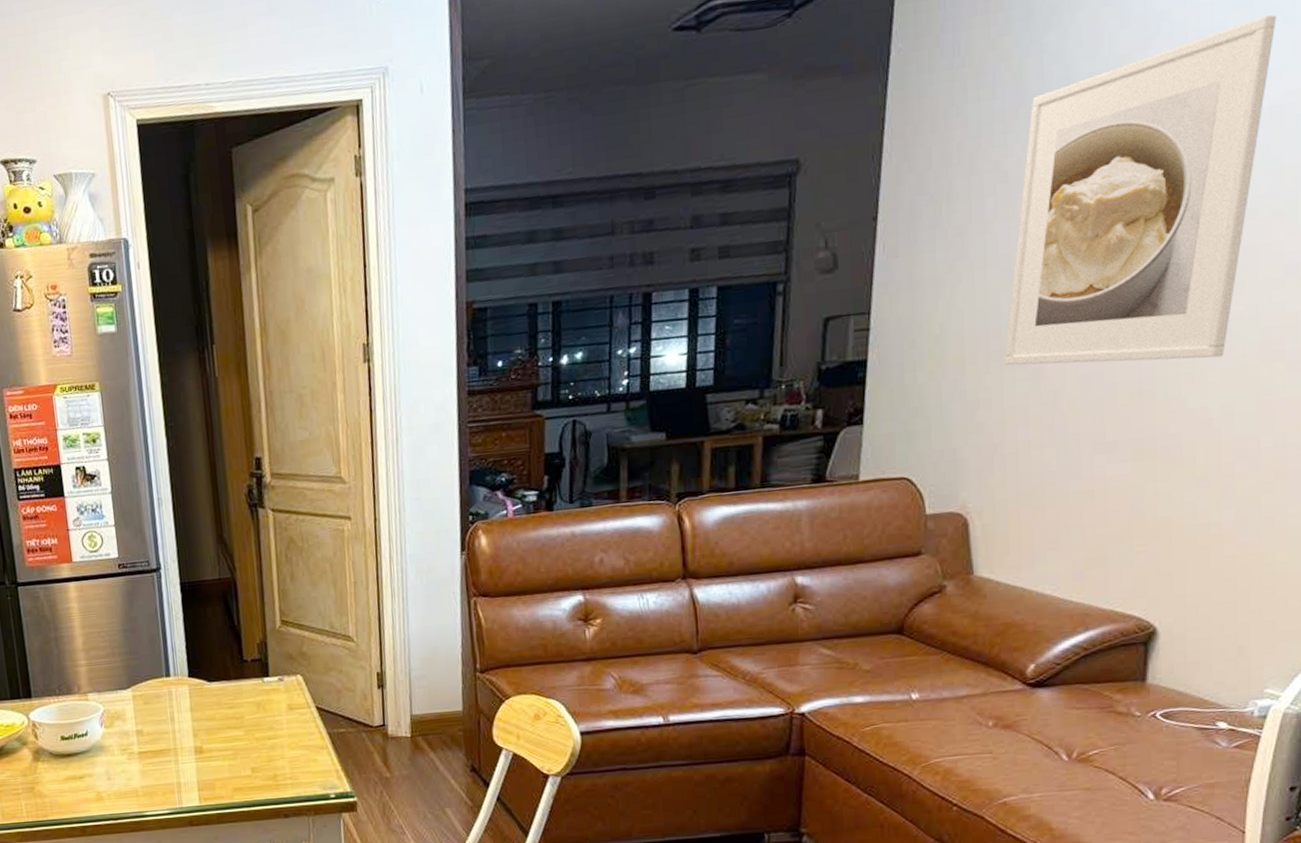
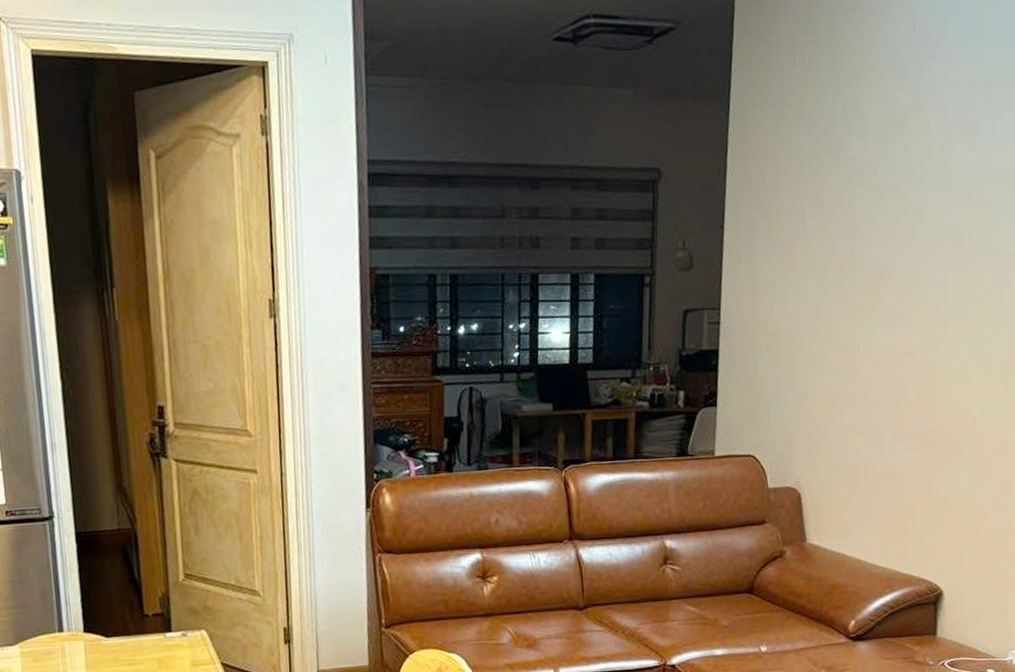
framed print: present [1004,15,1277,366] -> none [824,98,1007,368]

